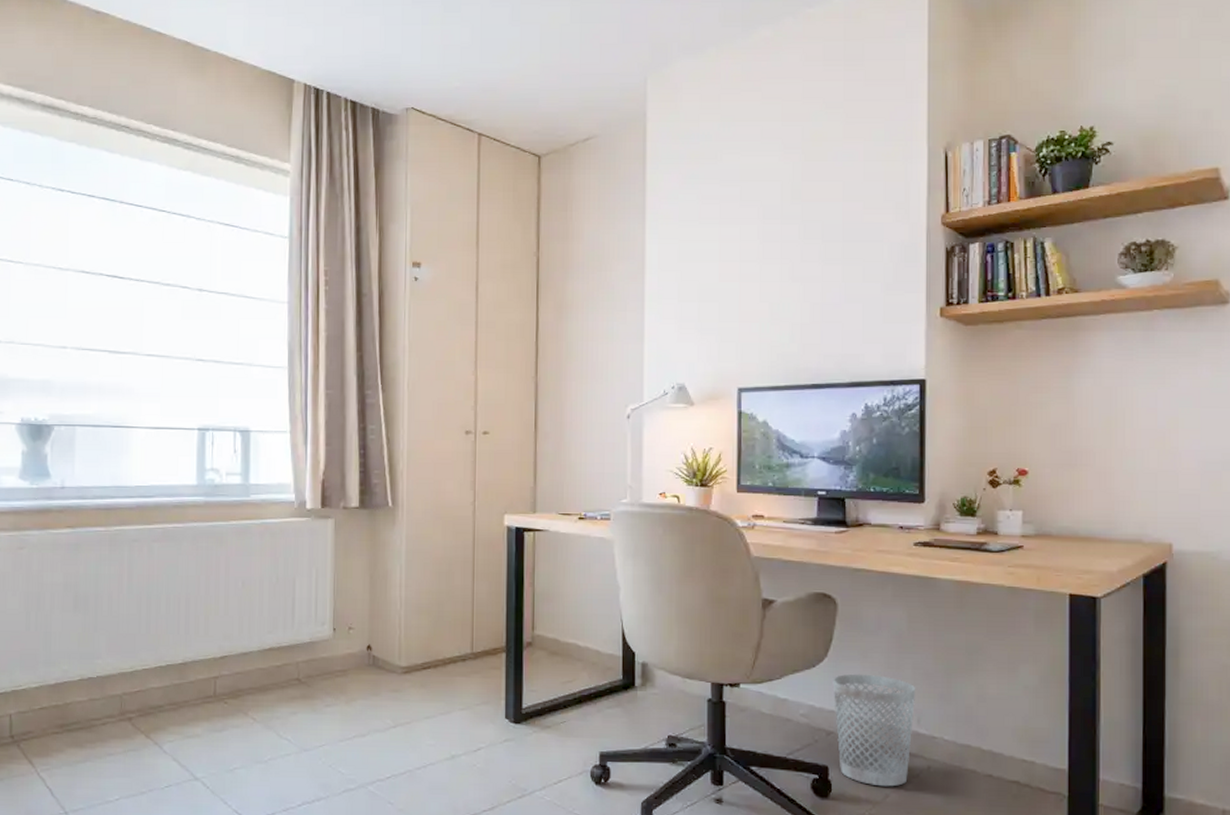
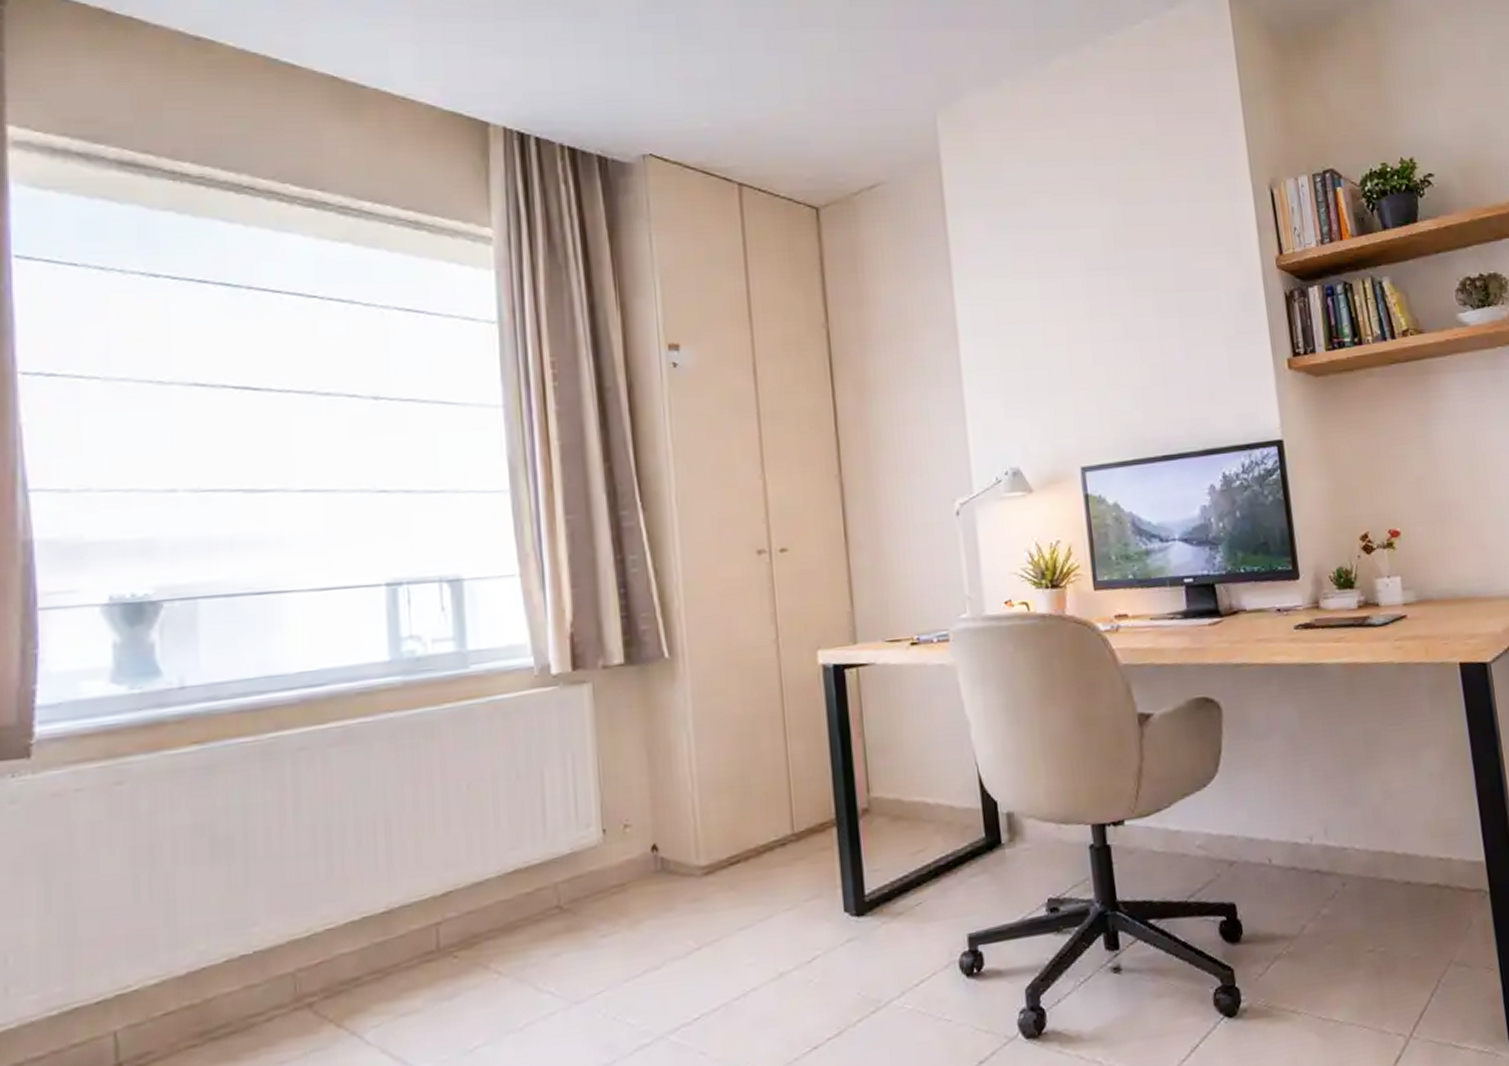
wastebasket: present [832,673,916,787] -> none [1227,785,1323,918]

